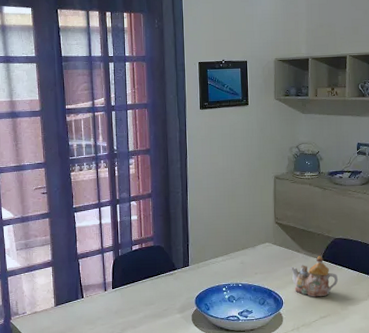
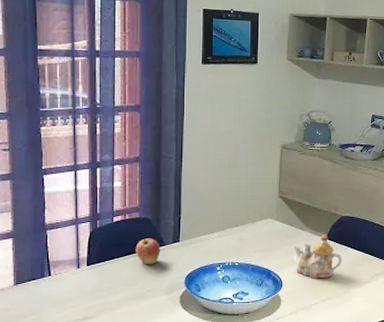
apple: none [151,264,173,287] -> present [135,238,161,265]

